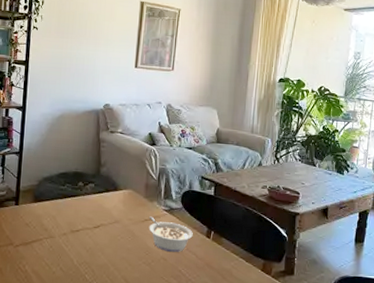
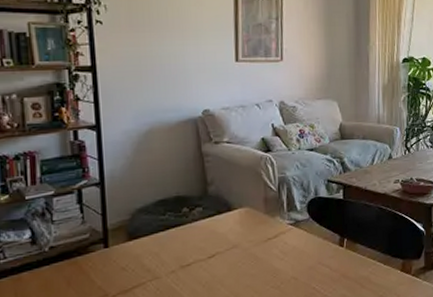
legume: present [149,216,193,252] -> none [273,234,324,270]

